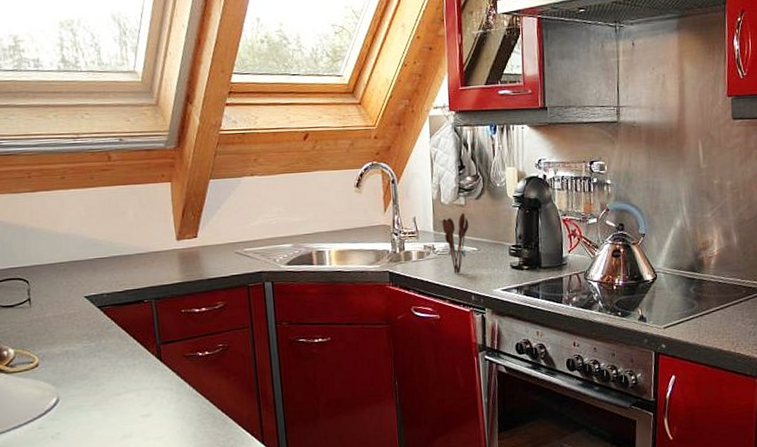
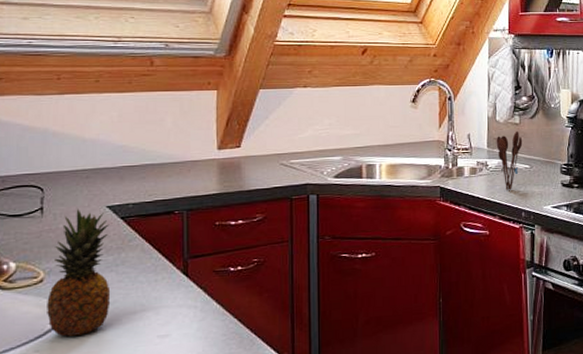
fruit: none [43,299,98,415] -> present [47,209,111,336]

